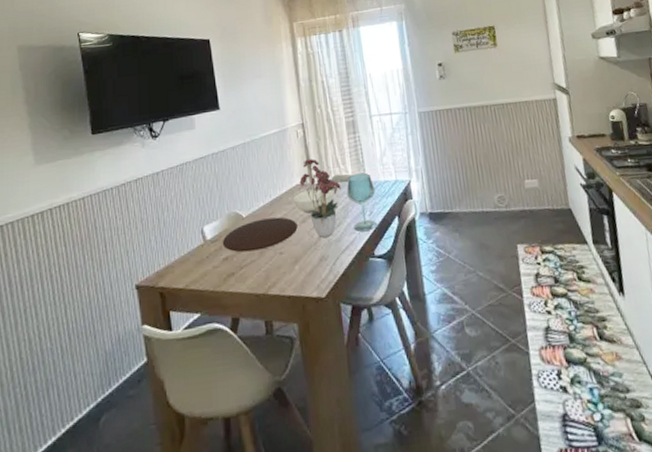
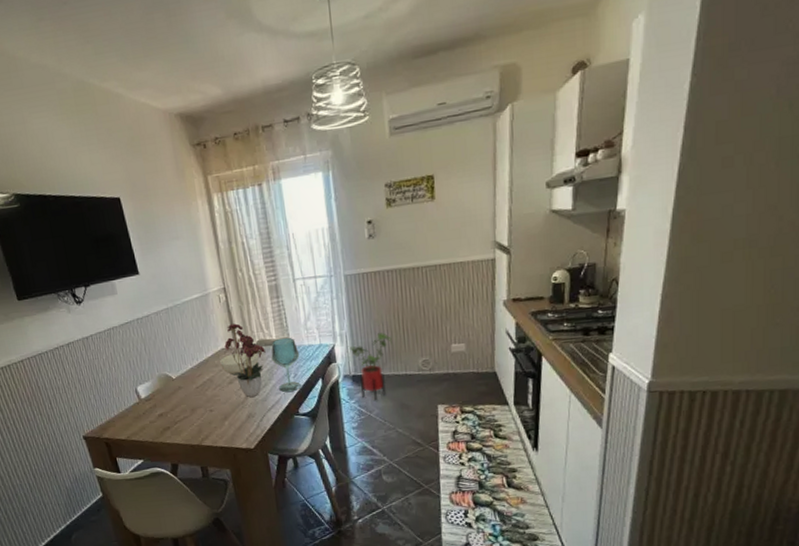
placemat: present [222,217,298,252] -> none [155,378,225,410]
house plant: none [425,168,467,241] -> present [349,333,392,401]

